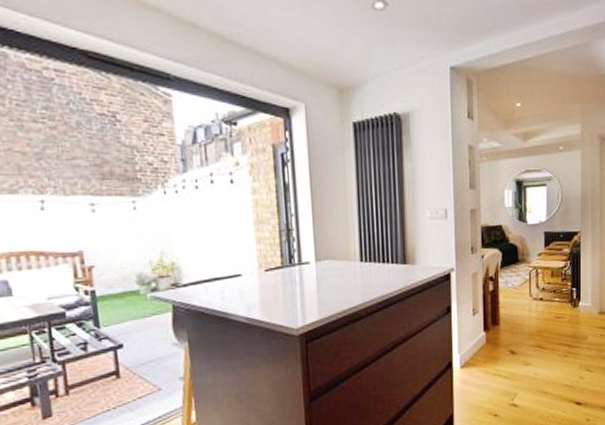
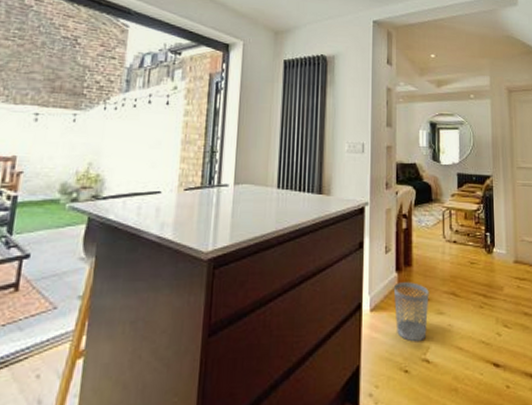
wastebasket: none [482,339,516,391] -> present [393,282,429,342]

